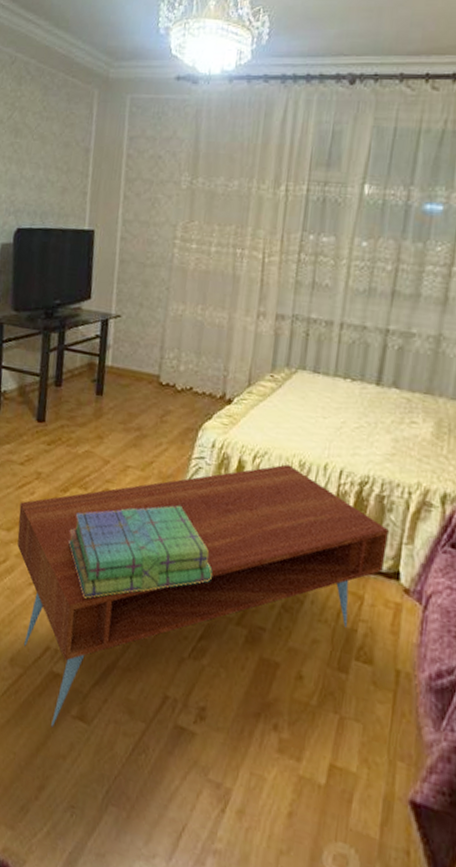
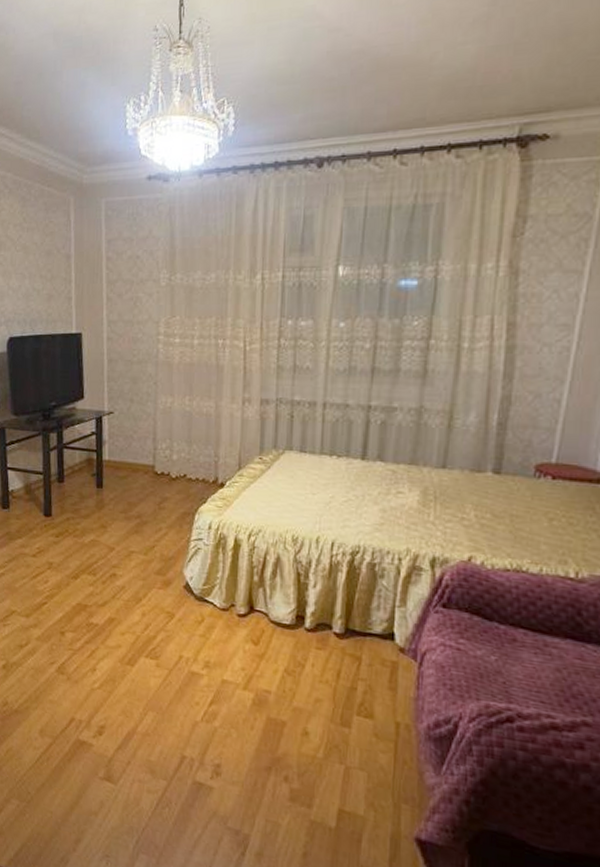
coffee table: present [17,464,389,728] -> none [35,540,381,789]
stack of books: present [68,505,212,599] -> none [82,585,218,674]

